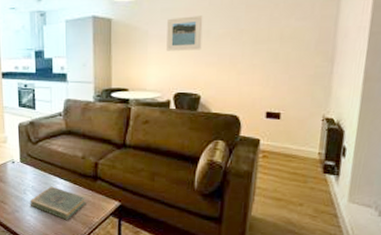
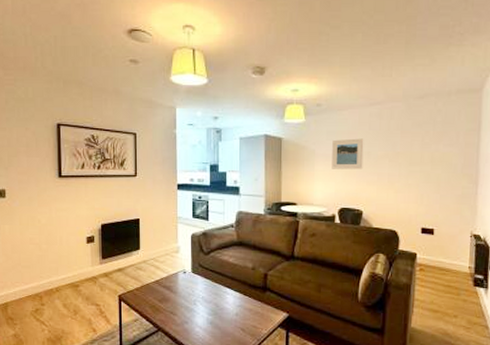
book: present [30,186,86,220] -> none [199,297,256,332]

